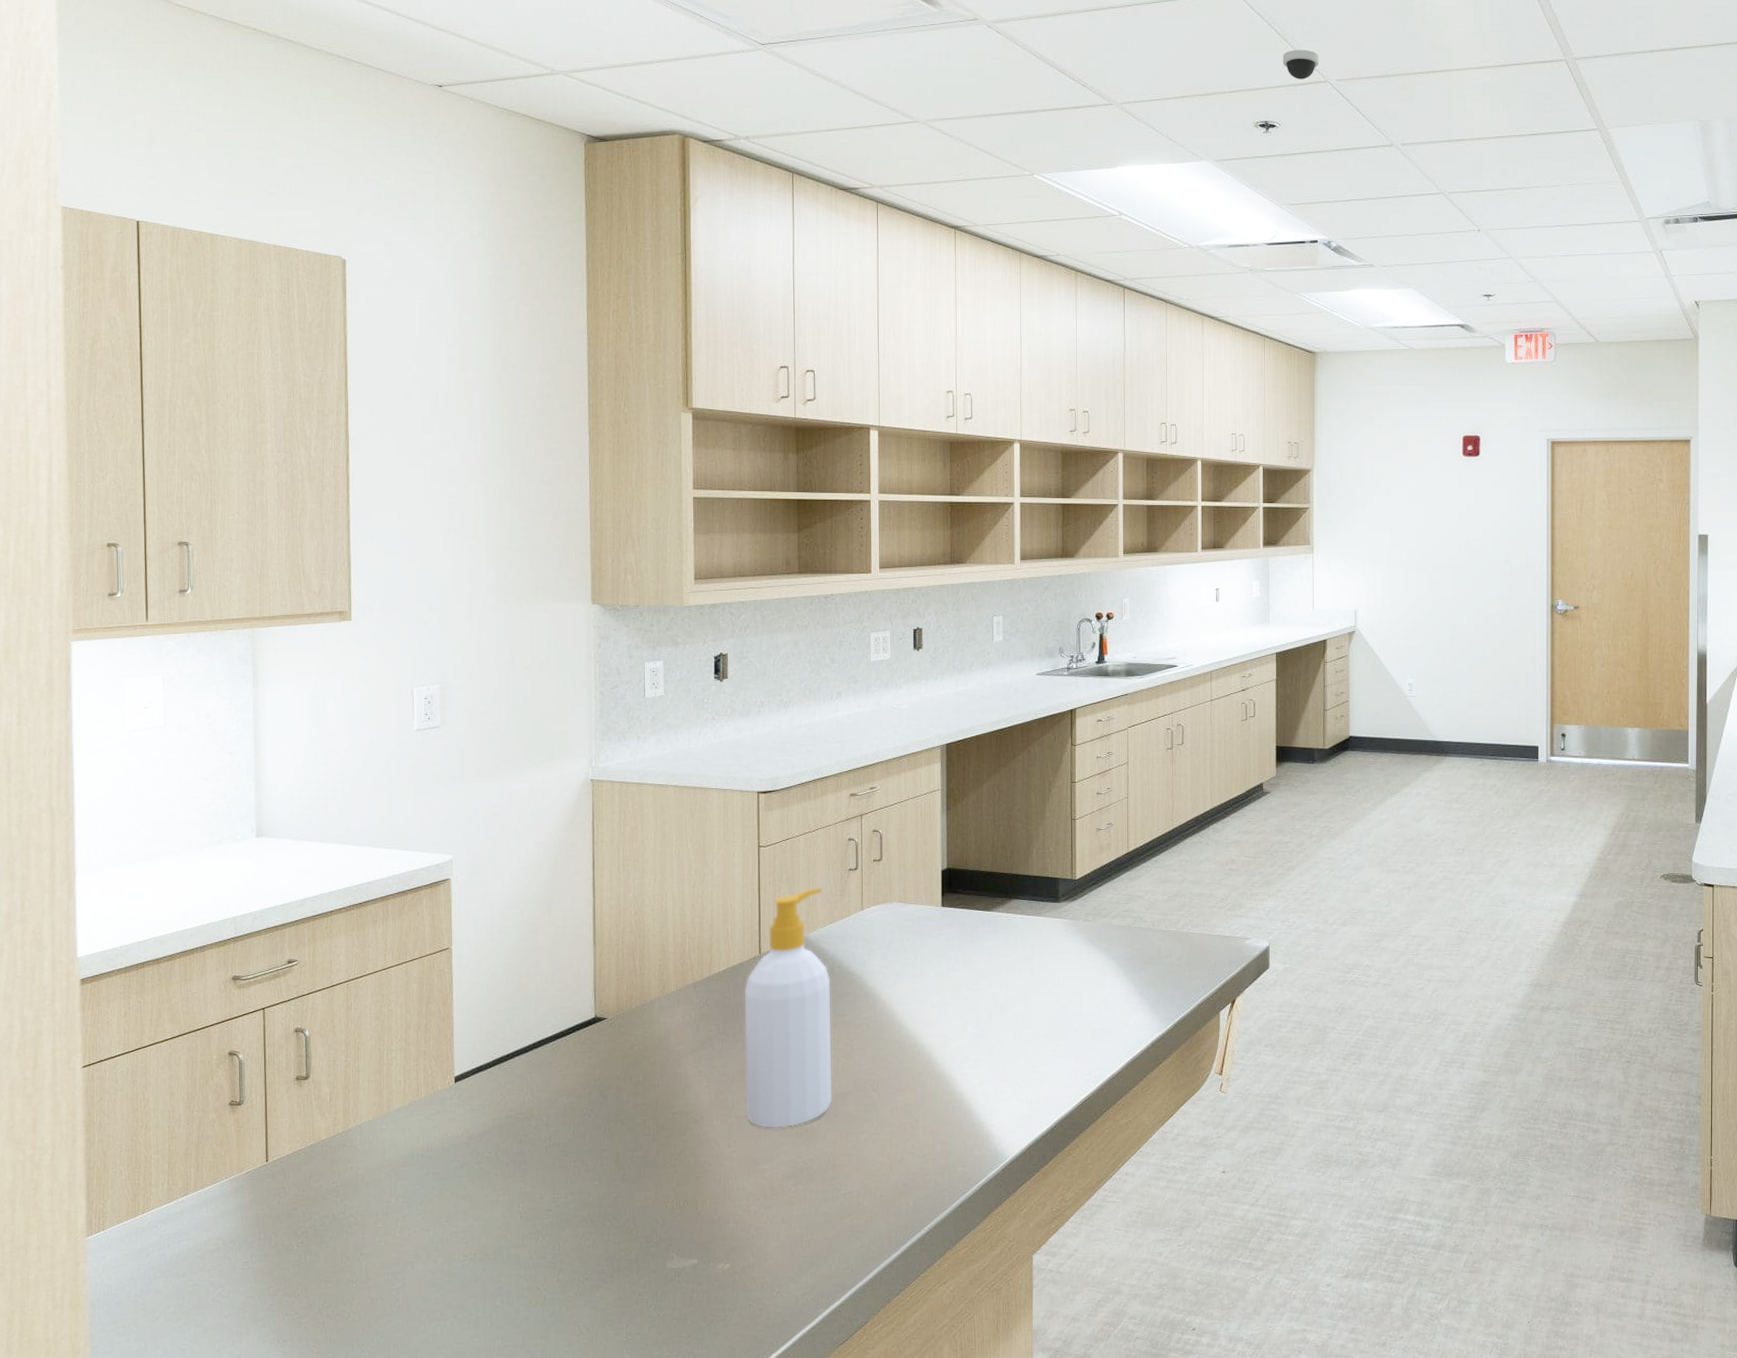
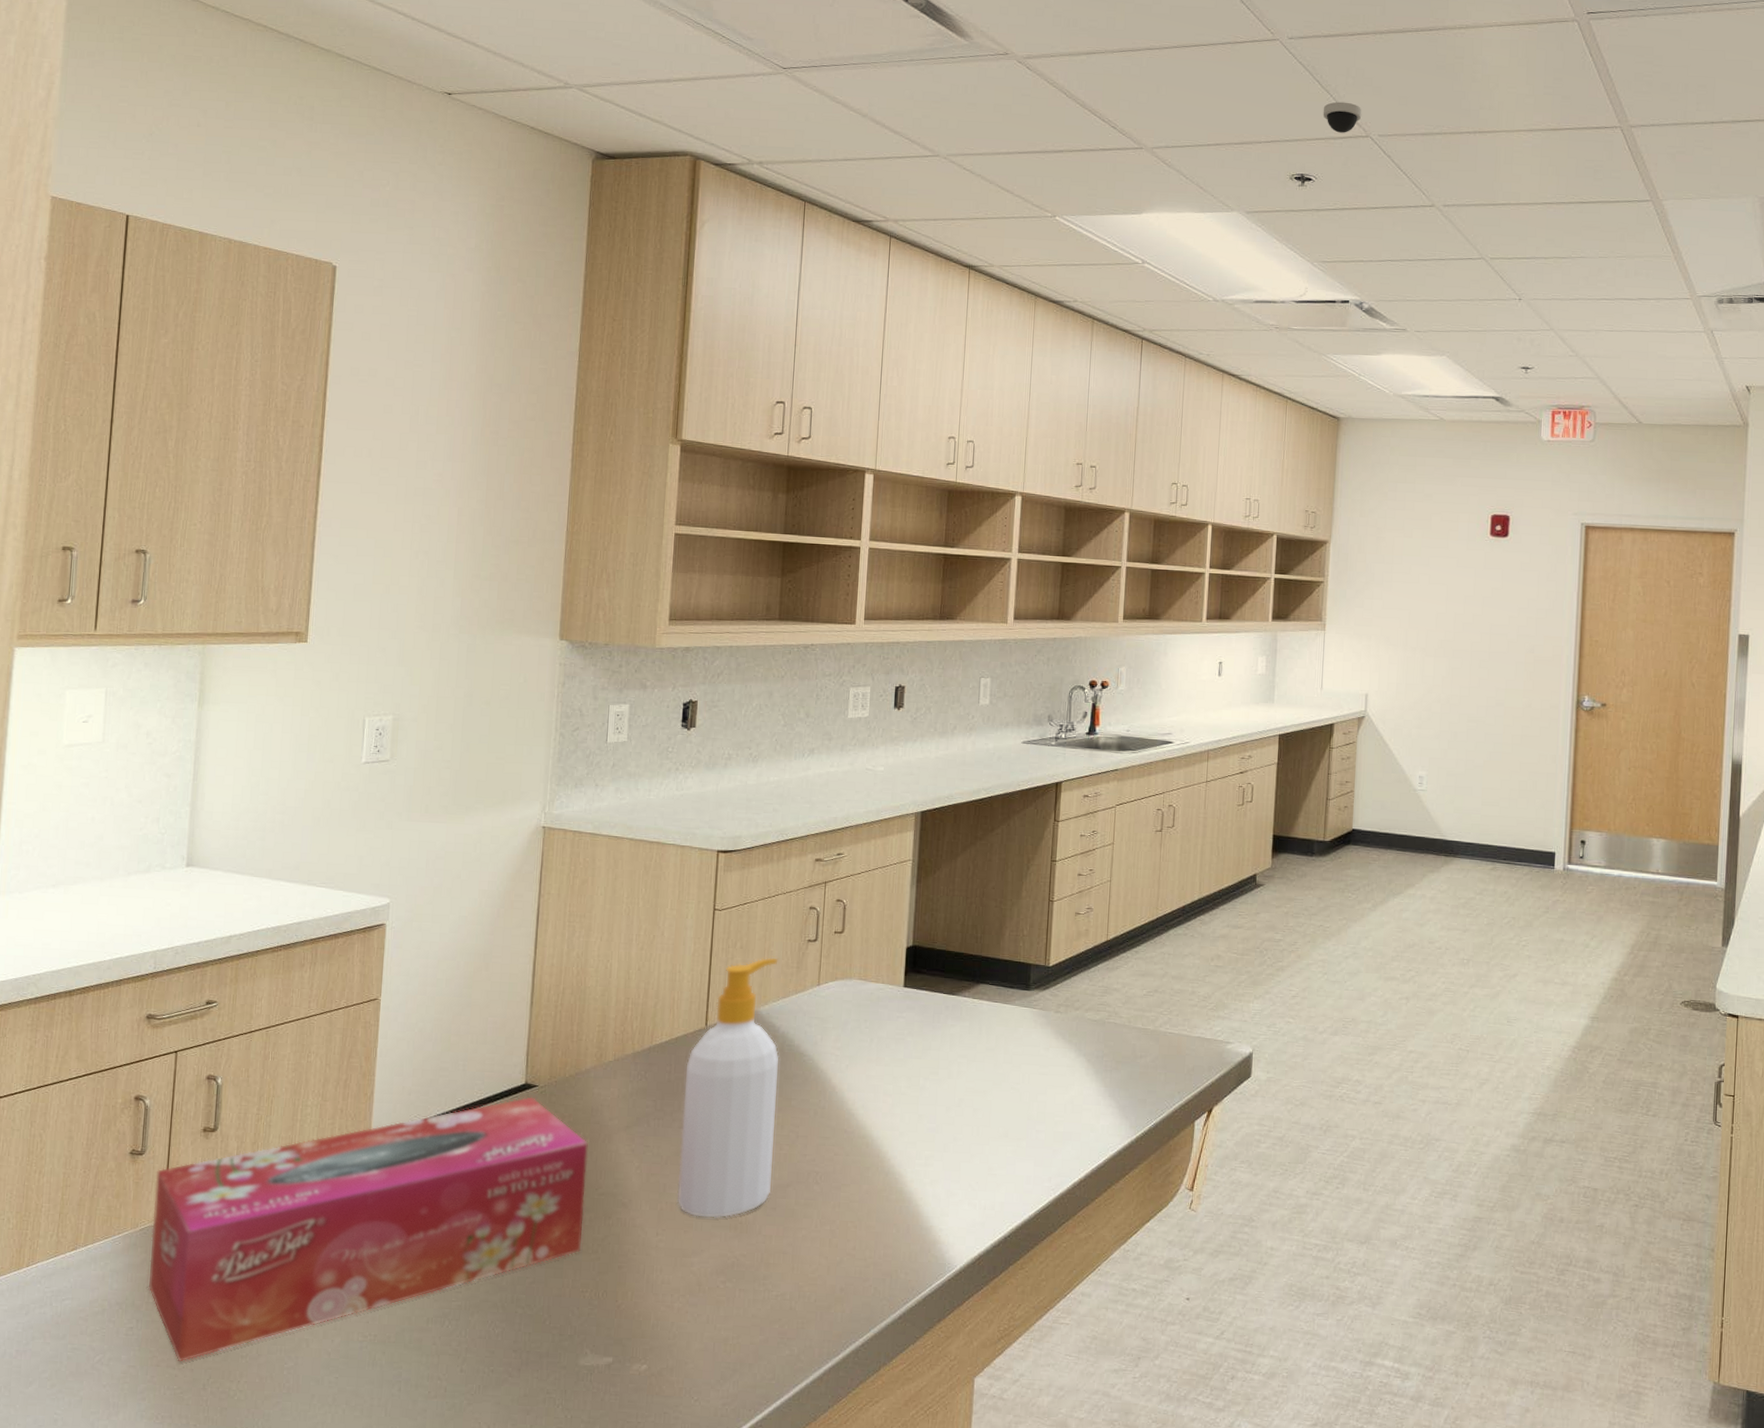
tissue box: none [256,1029,660,1289] -> present [148,1097,588,1362]

